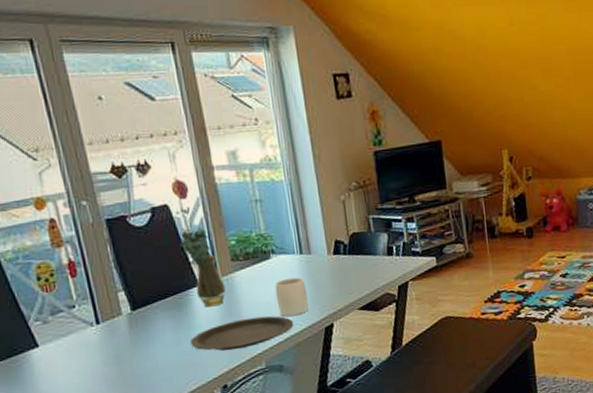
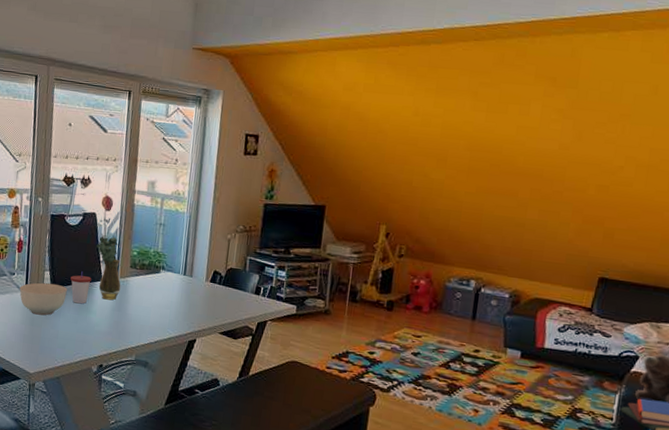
bowl: none [87,304,157,350] -> present [19,282,67,316]
cup: none [156,280,186,322] -> present [70,271,92,304]
plate: present [190,315,294,351] -> none [85,315,165,340]
mug: present [274,277,309,317] -> none [156,292,182,325]

